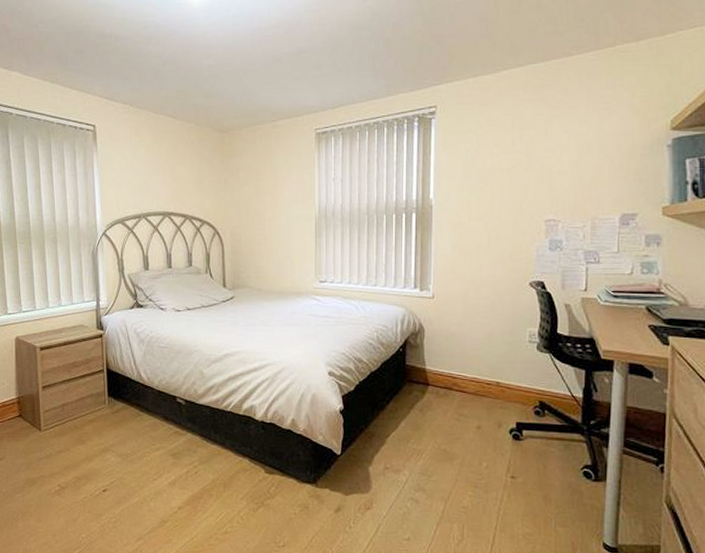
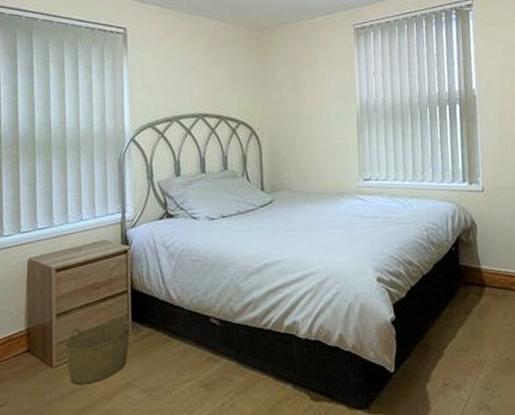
basket: none [51,396,107,447] -> present [65,321,130,385]

